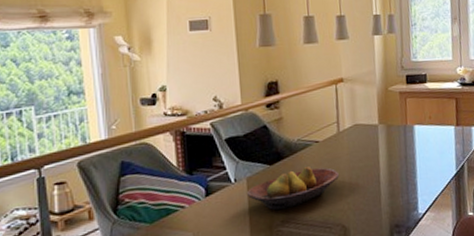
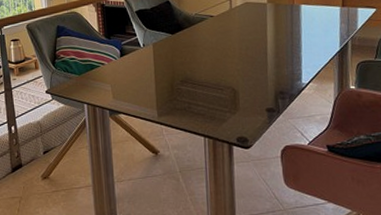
fruit bowl: present [247,167,340,210] -> none [153,37,231,71]

